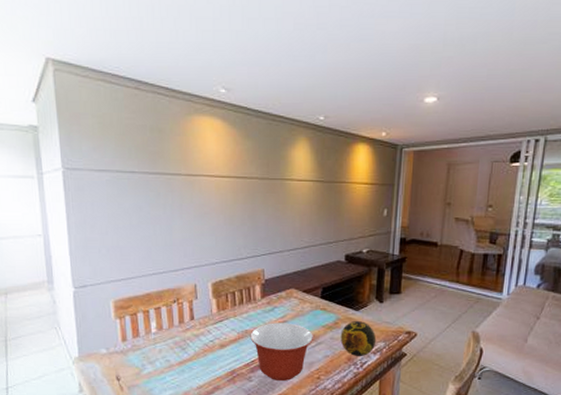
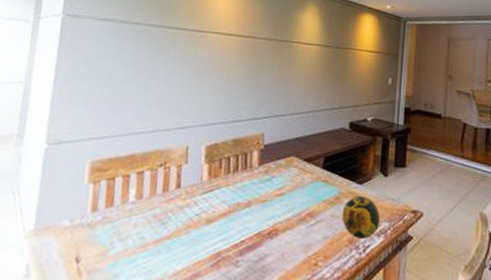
mixing bowl: present [250,323,313,381] -> none [241,195,313,267]

